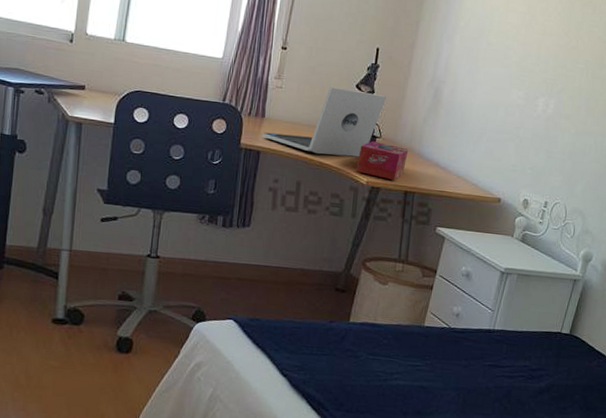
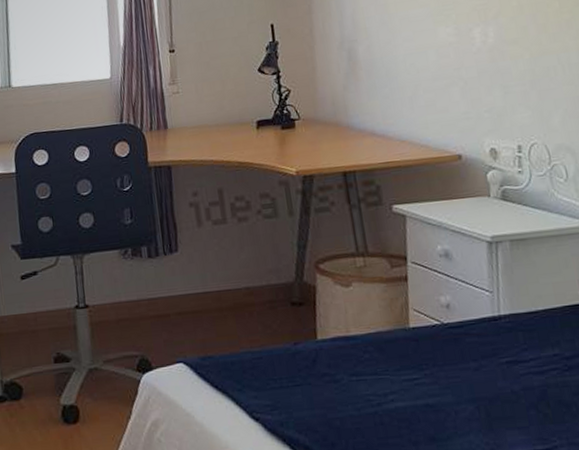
laptop: present [261,87,386,158] -> none [168,72,295,155]
tissue box: present [356,141,409,180] -> none [279,123,337,164]

